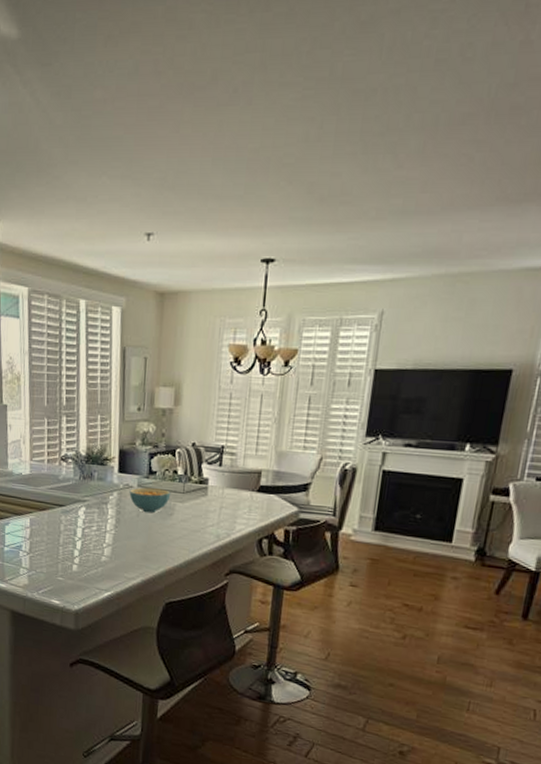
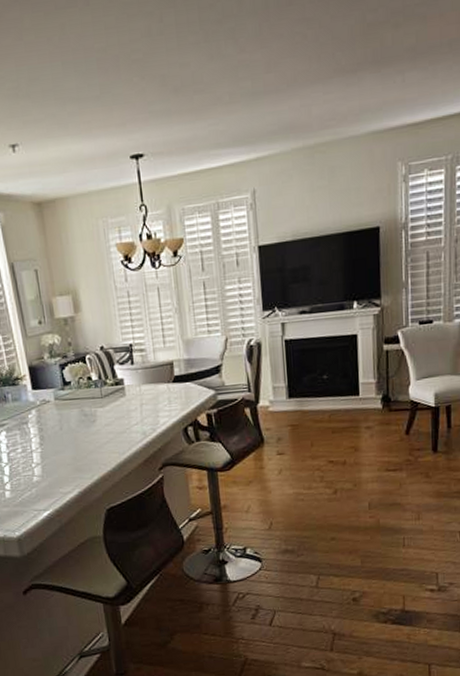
cereal bowl: present [129,487,171,514] -> none [47,397,90,425]

